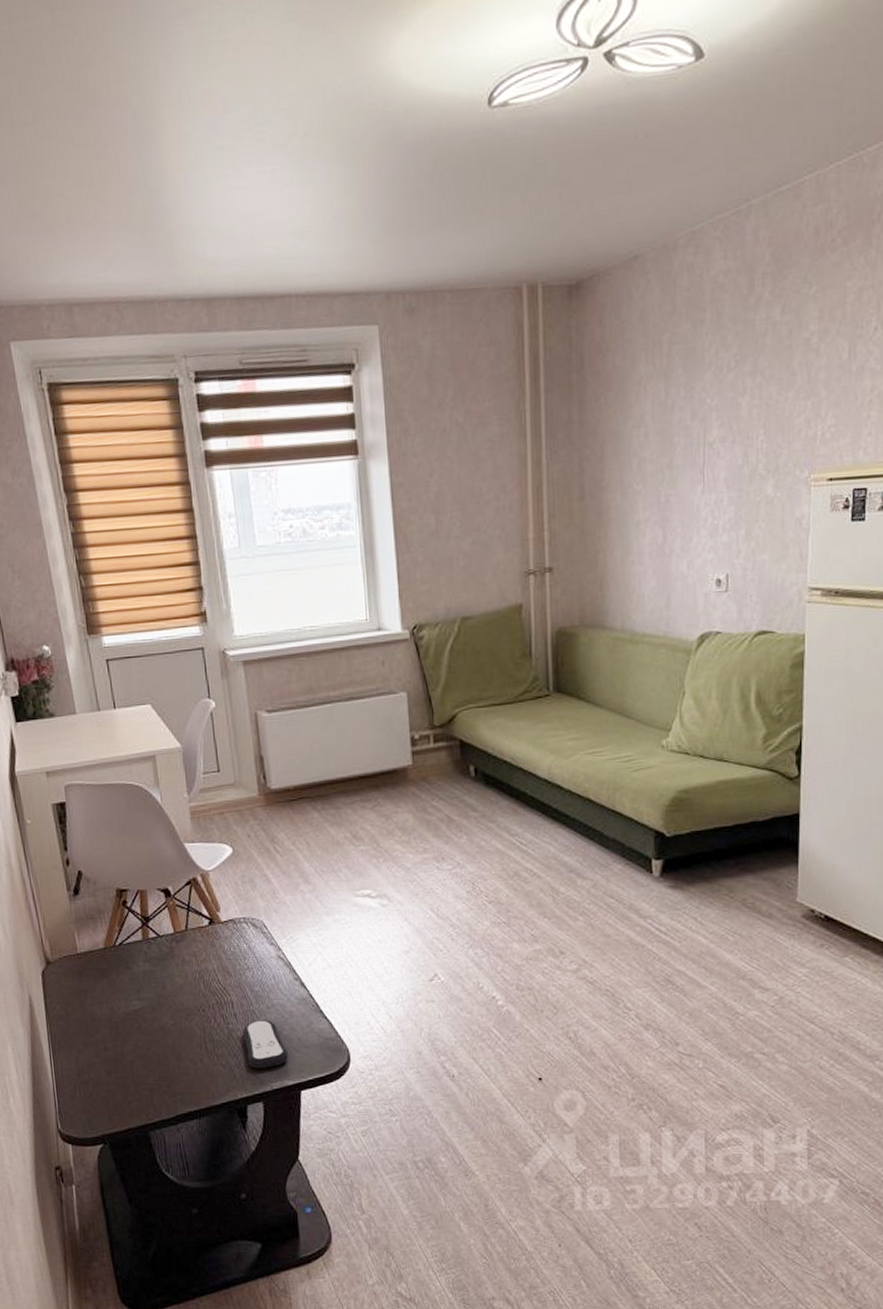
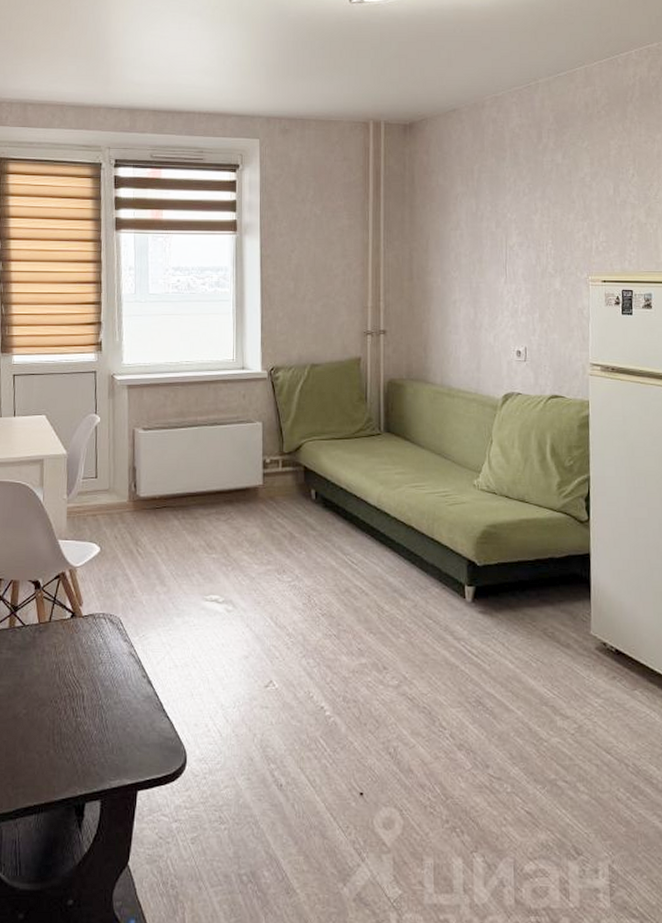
remote control: present [242,1020,289,1070] -> none [88,715,130,766]

